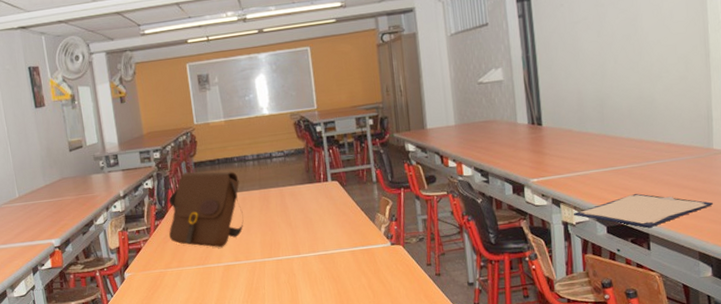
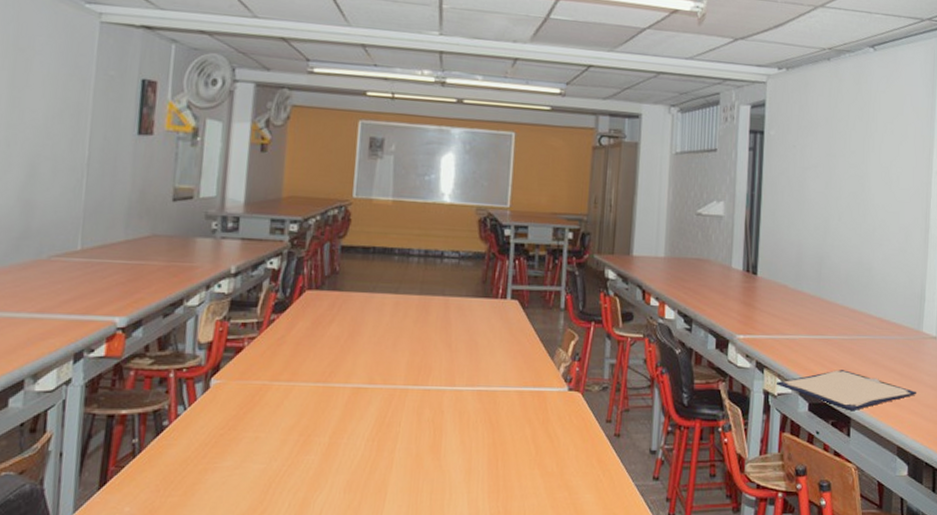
shoulder bag: present [168,171,244,248] -> none [285,256,396,363]

